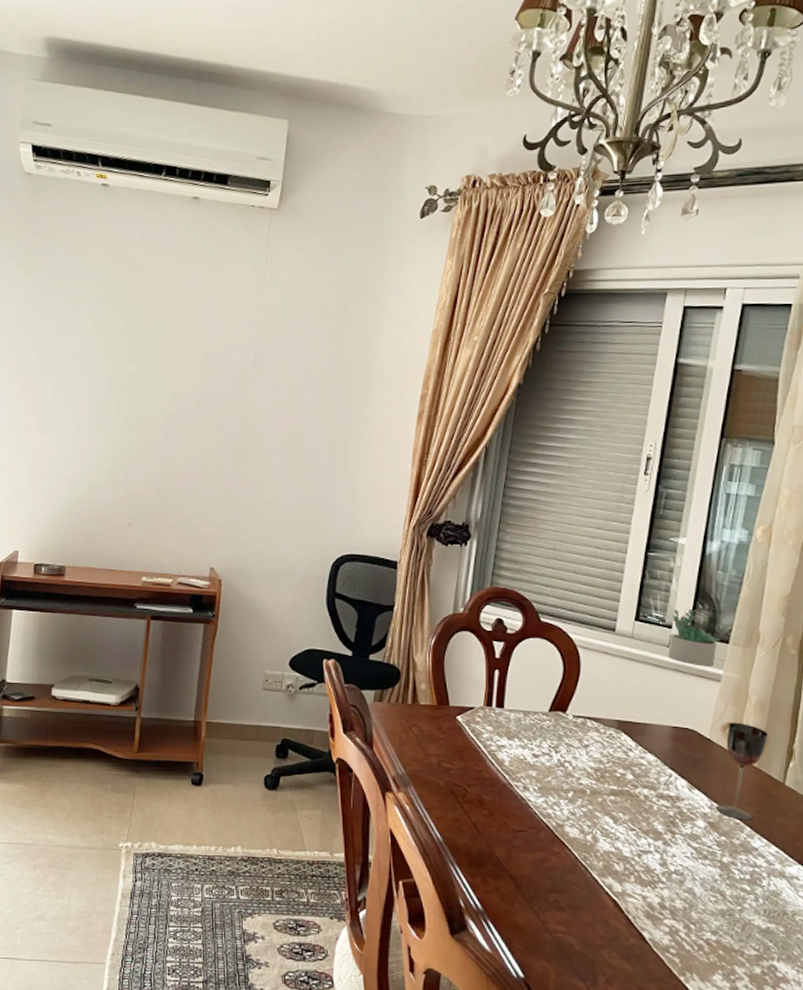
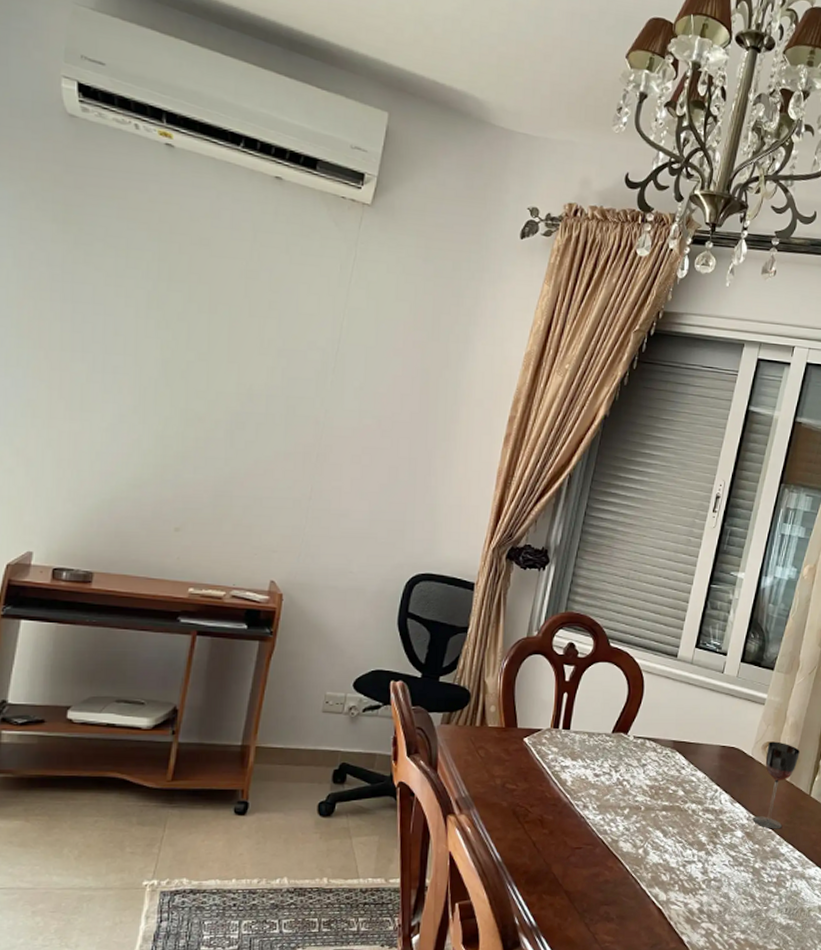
succulent plant: present [668,608,721,667] -> none [721,637,768,691]

